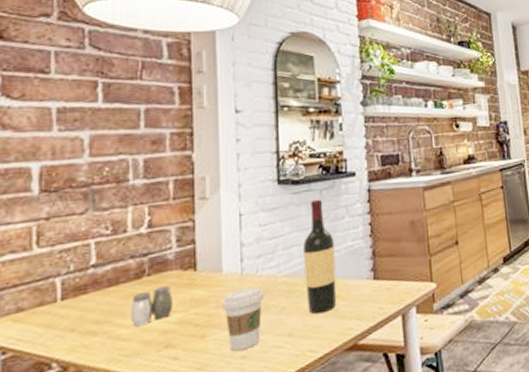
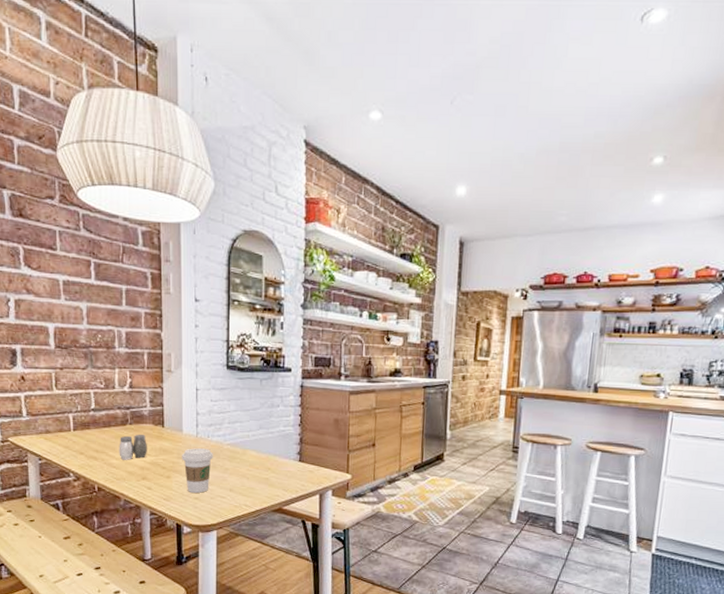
wine bottle: present [303,199,337,315] -> none [244,386,269,479]

